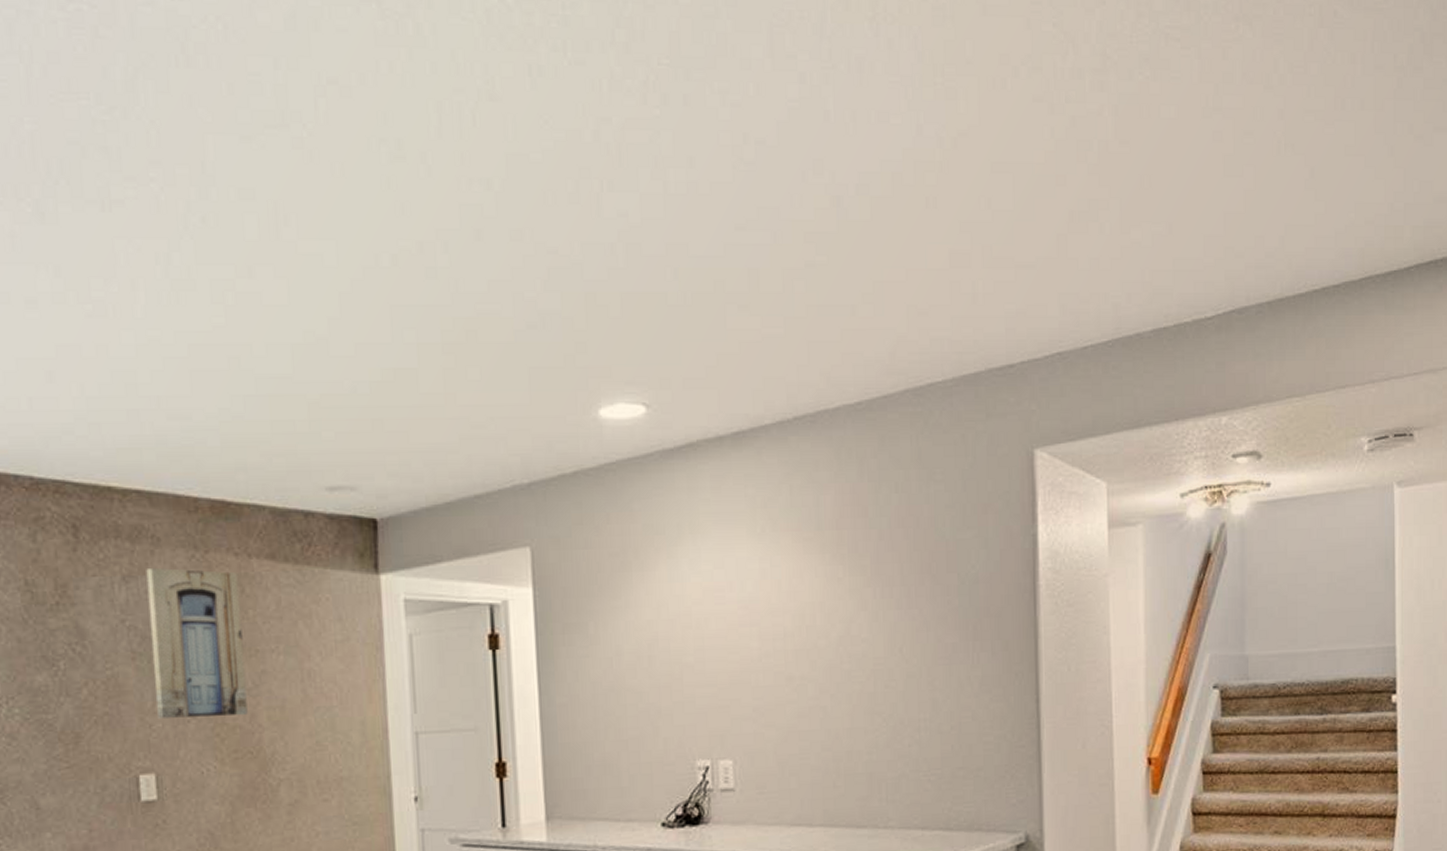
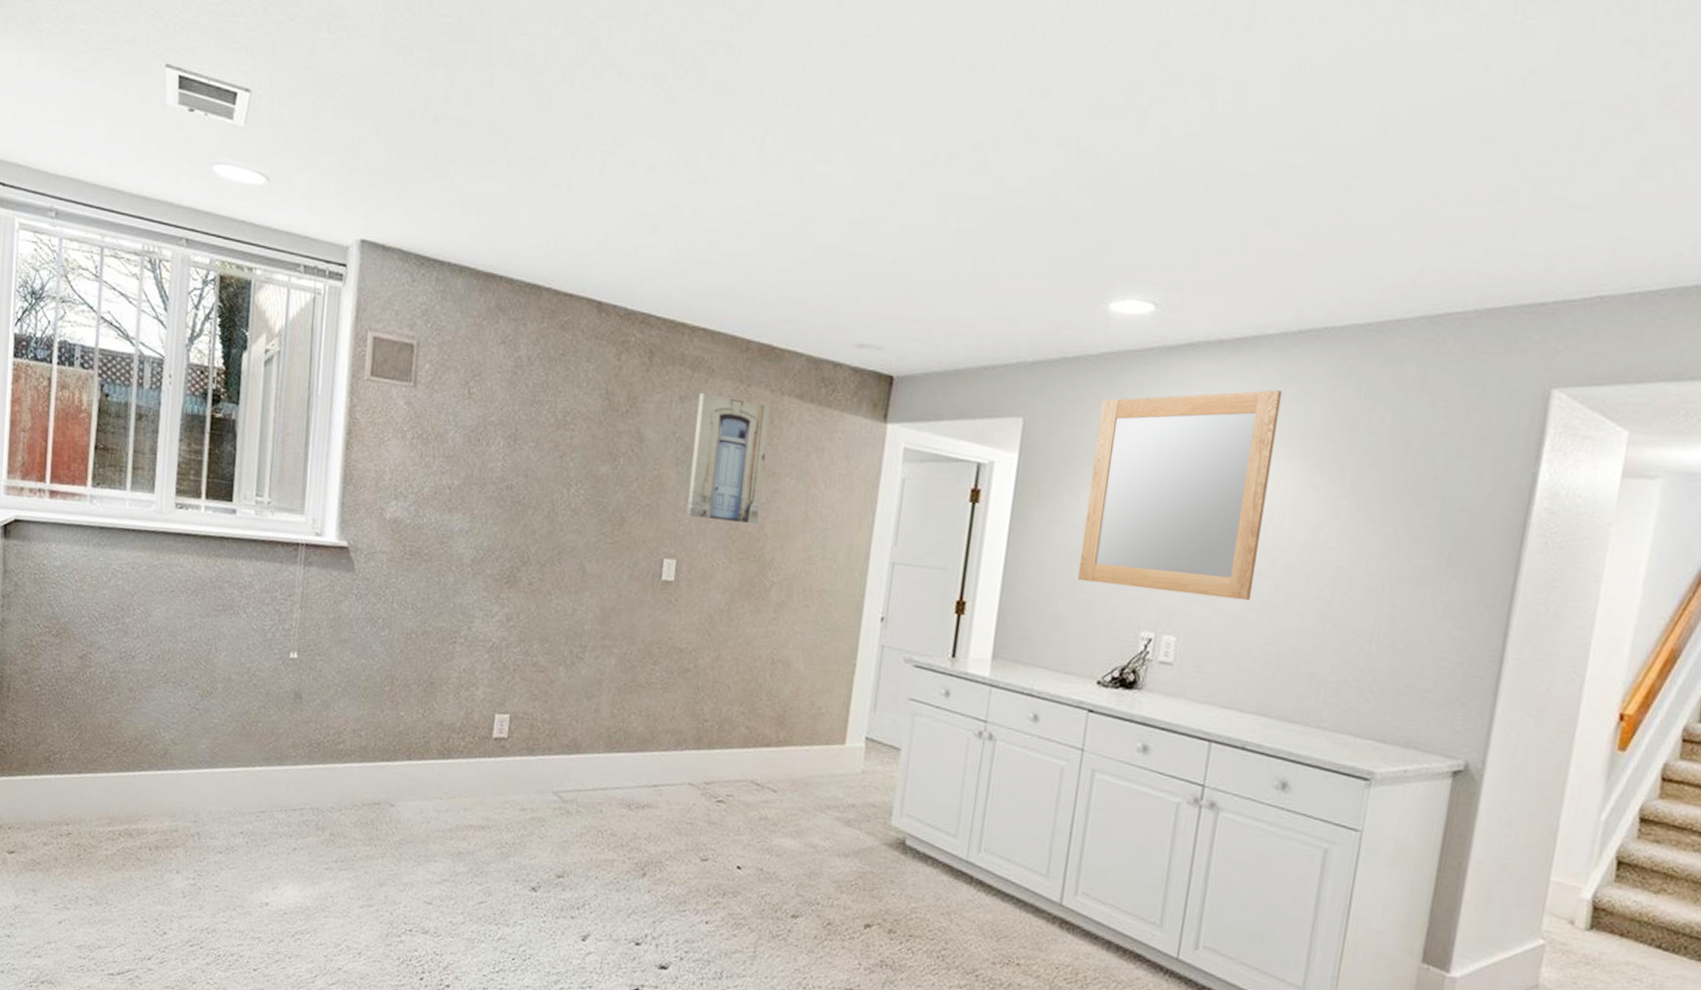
home mirror: none [611,483,799,717] -> present [1077,390,1283,601]

